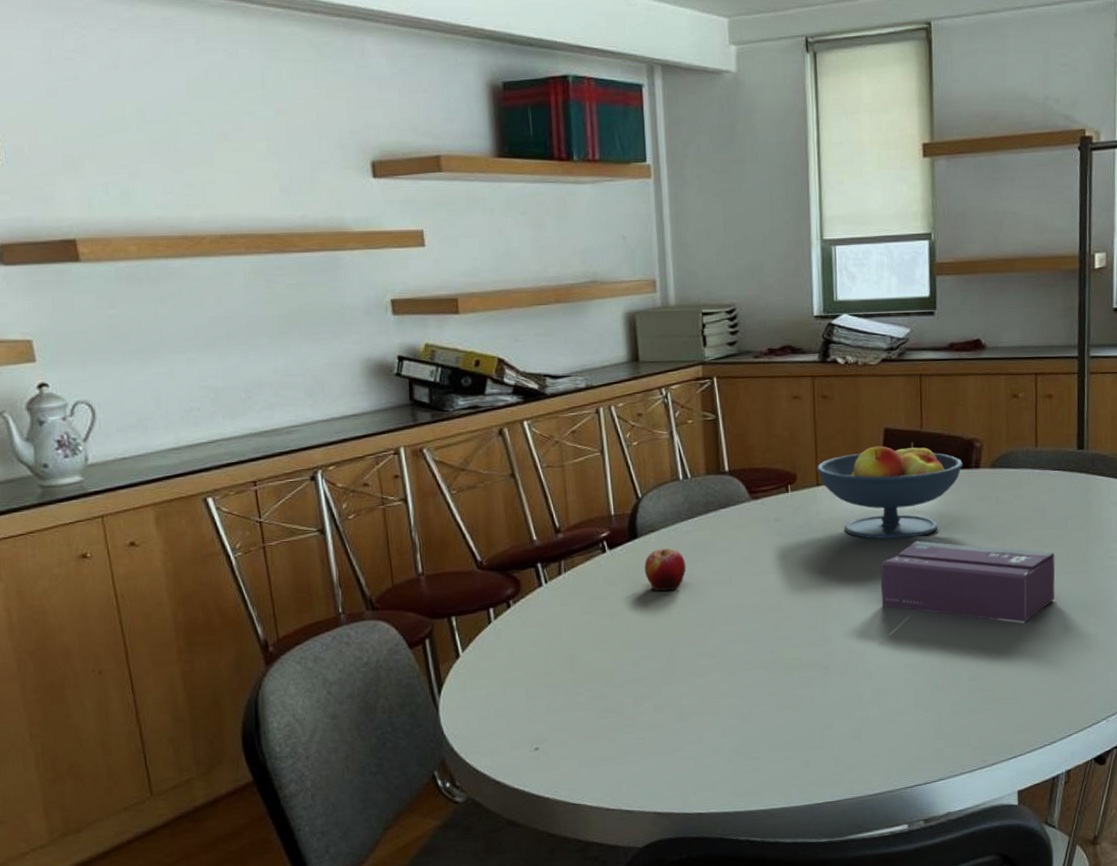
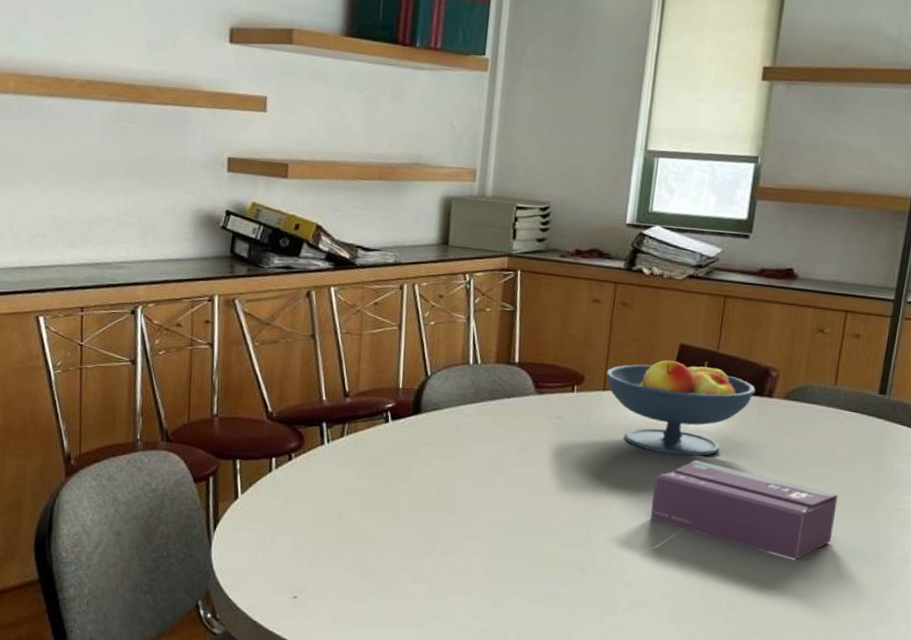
apple: present [644,548,686,592] -> none [422,427,463,470]

